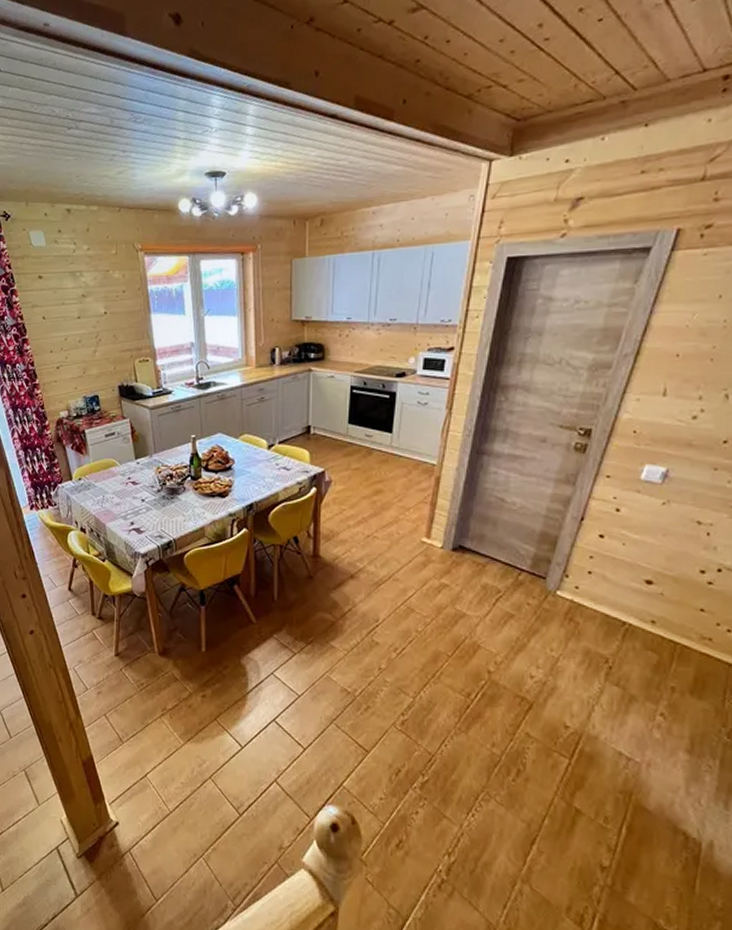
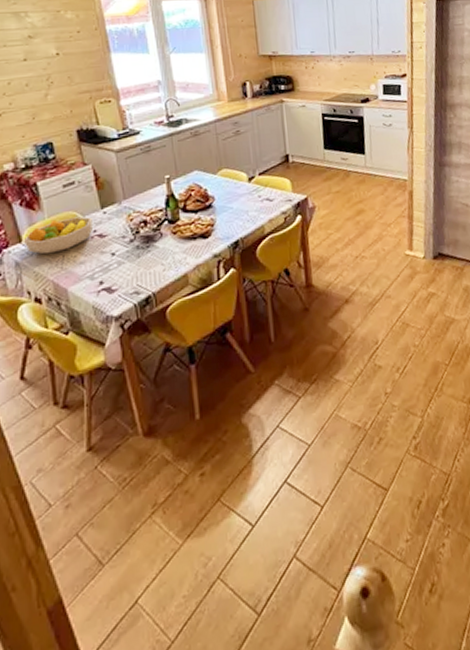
fruit bowl: none [74,464,127,493] -> present [24,216,93,255]

